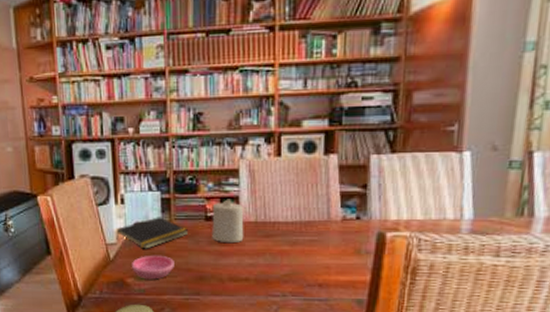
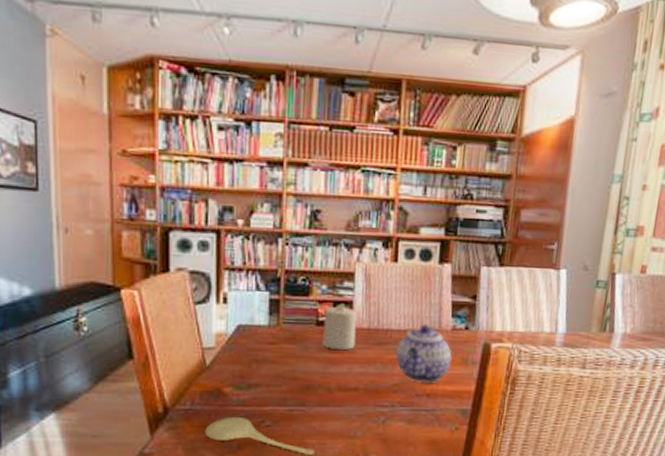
notepad: present [116,217,189,249] -> none [215,319,298,355]
saucer: present [131,255,174,280] -> none [230,361,280,389]
teapot: none [284,216,343,273] -> present [396,325,452,383]

